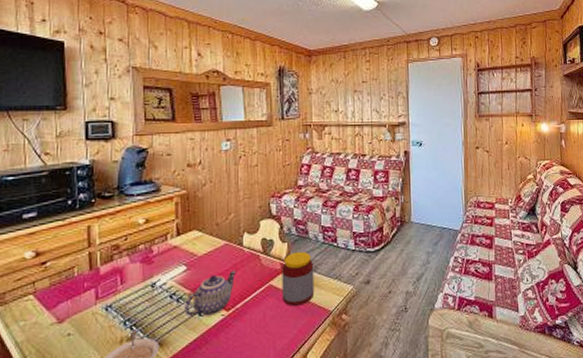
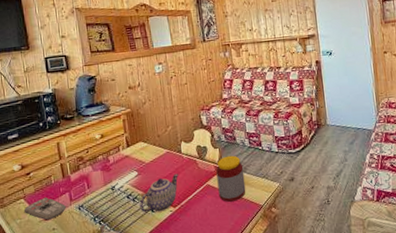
remote control: none [31,294,89,323] -> present [23,197,66,221]

